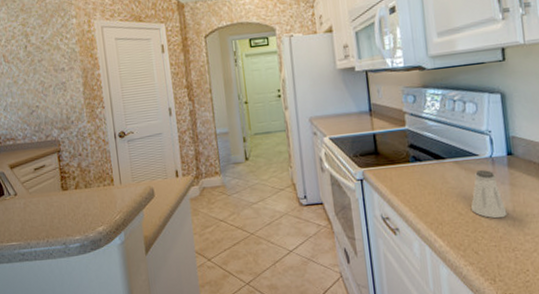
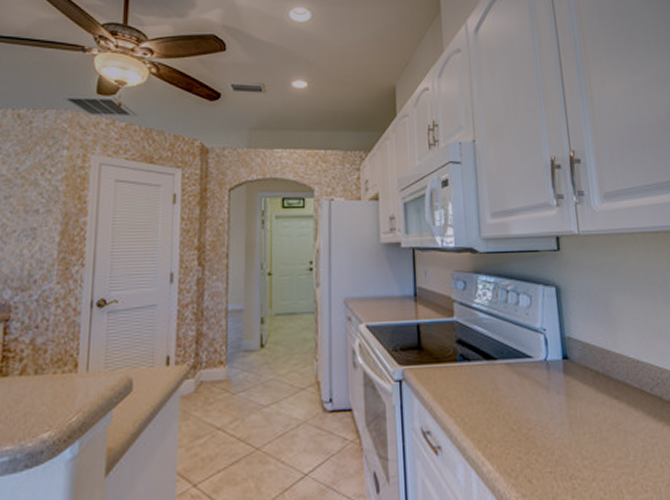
saltshaker: present [471,169,507,219] -> none [524,374,563,437]

